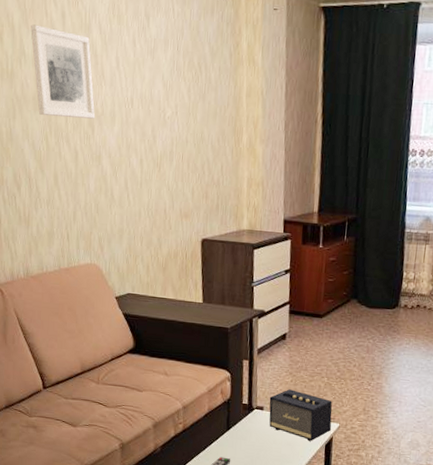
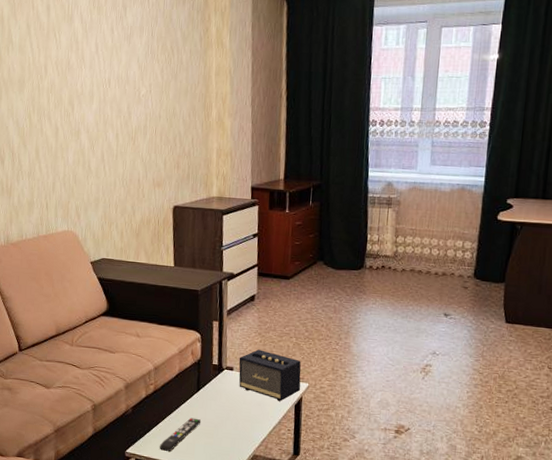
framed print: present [31,24,96,119] -> none [18,16,75,98]

